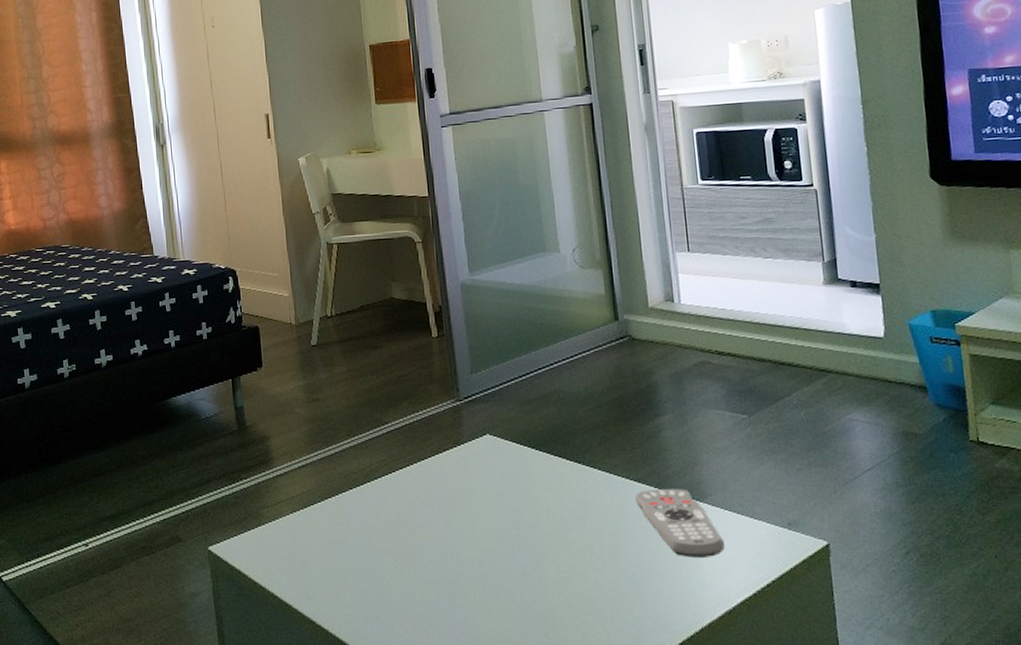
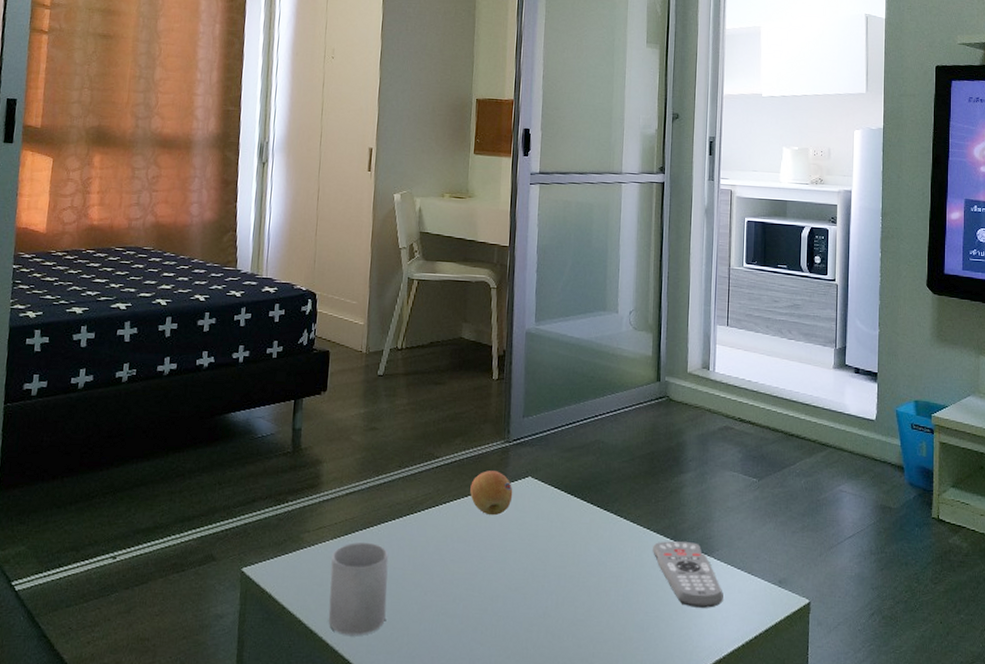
mug: none [294,513,358,606] -> present [328,542,389,635]
fruit: none [425,431,472,477] -> present [470,471,513,516]

